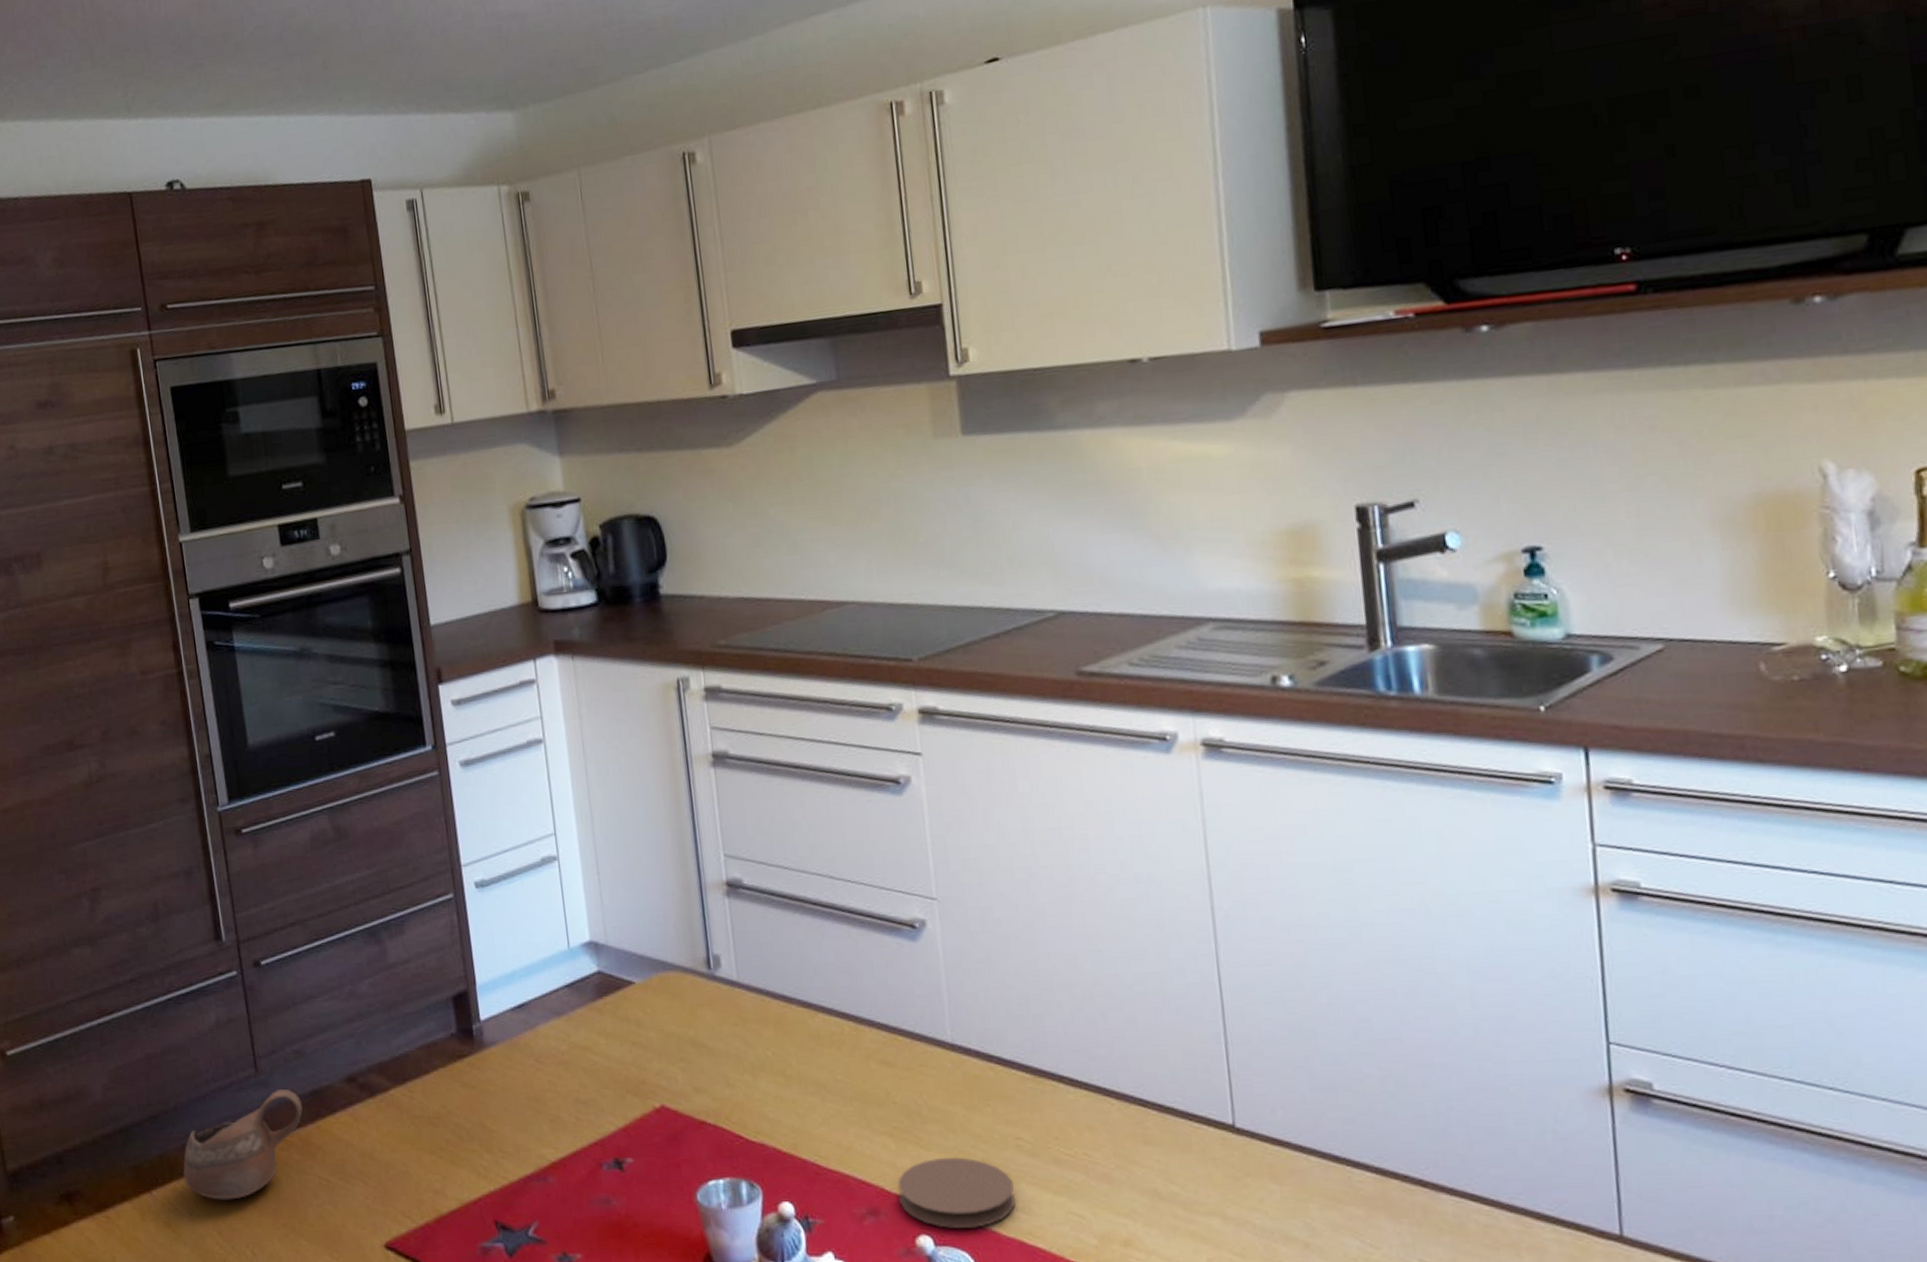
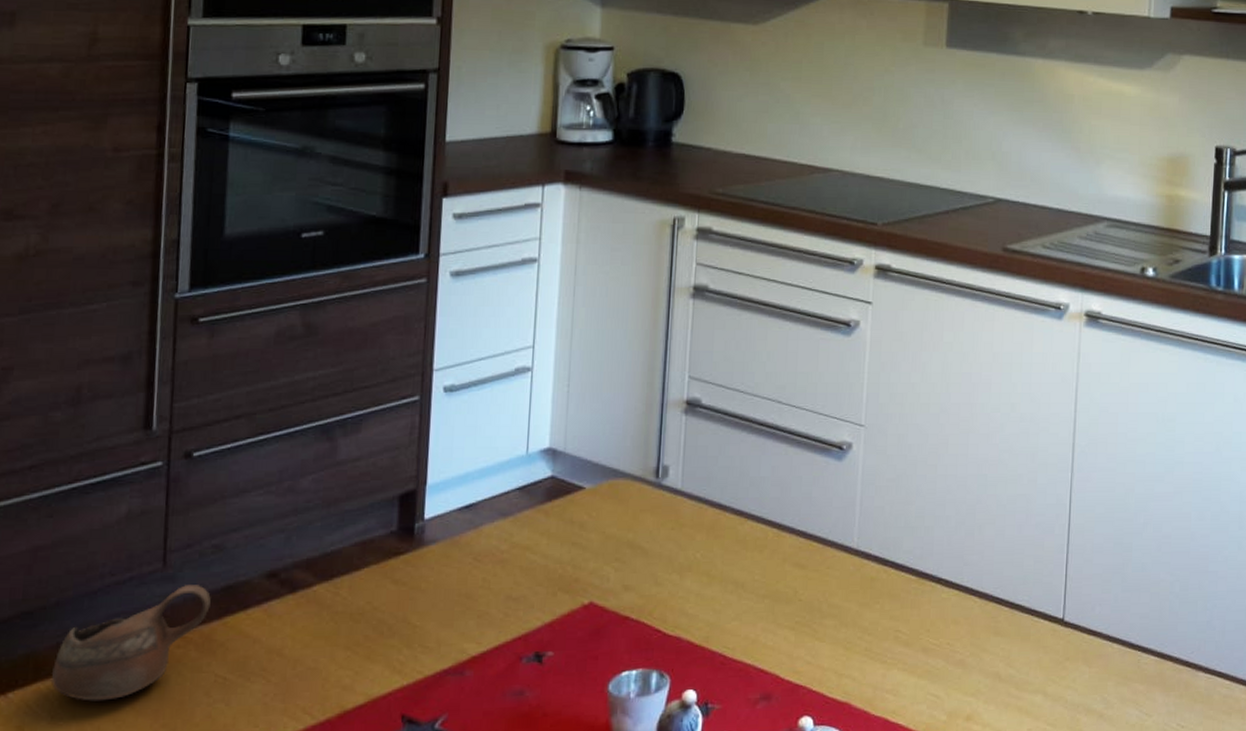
coaster: present [898,1157,1017,1228] -> none [790,647,888,710]

